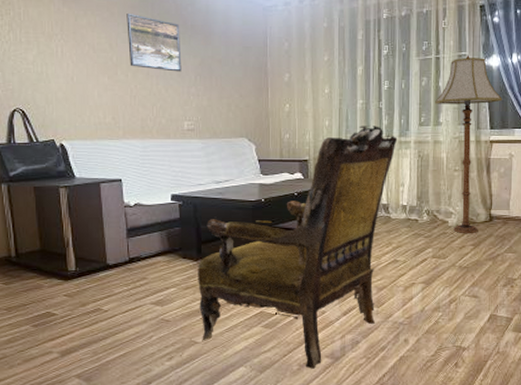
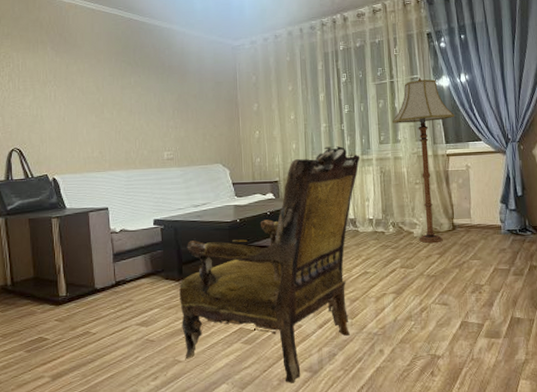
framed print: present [126,12,182,72] -> none [111,58,161,108]

